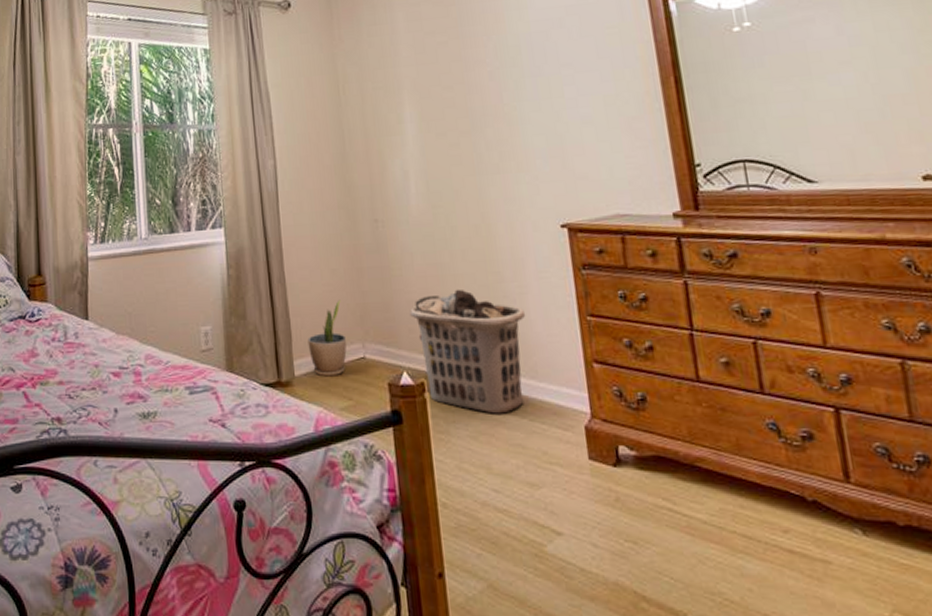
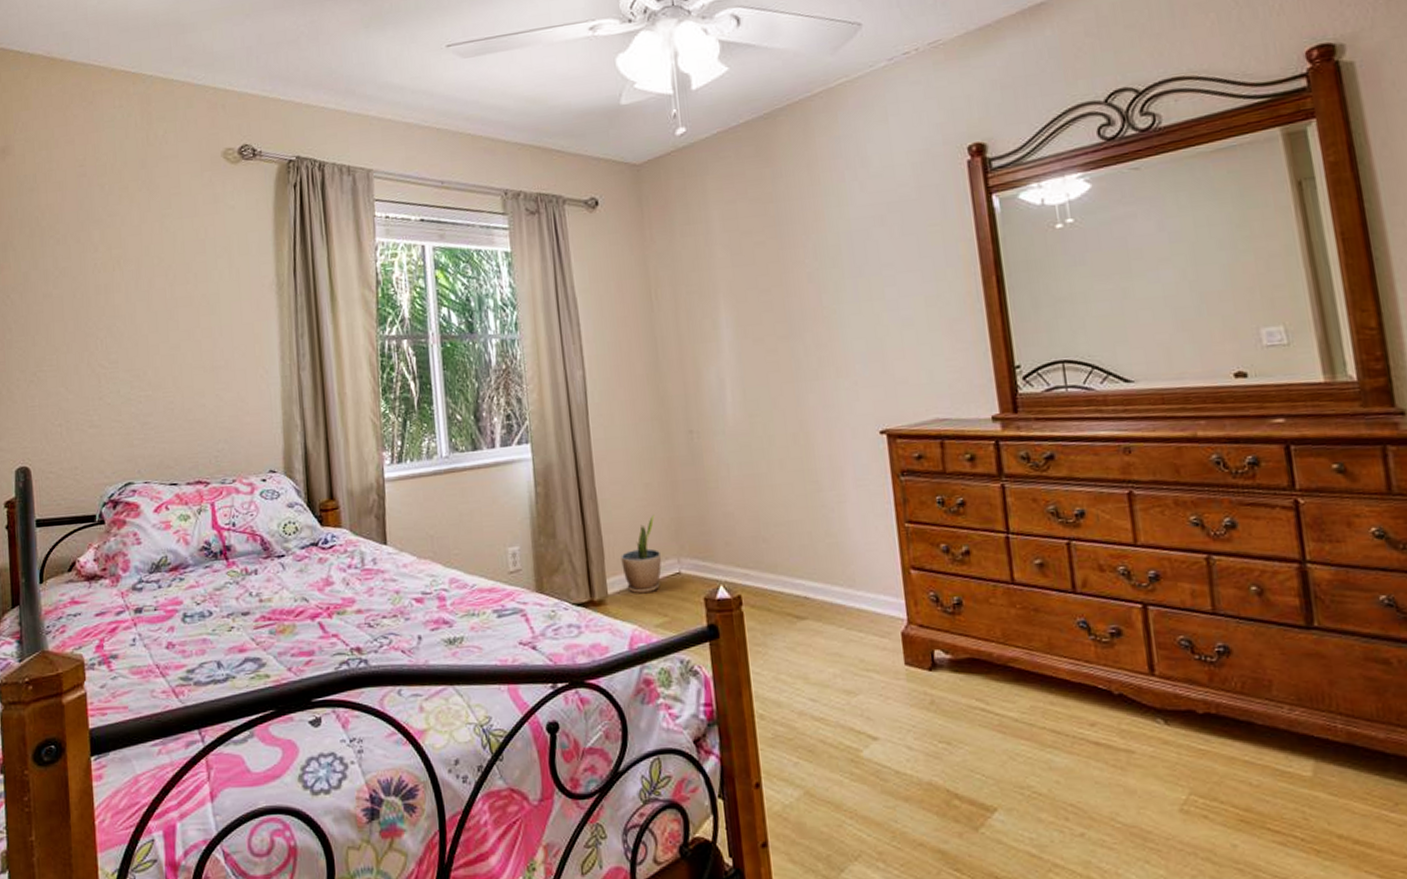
clothes hamper: present [410,289,526,414] -> none [726,499,844,625]

